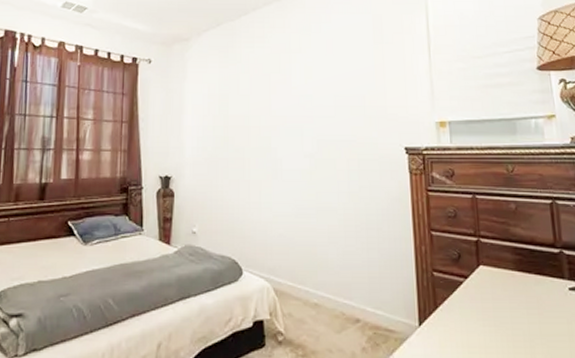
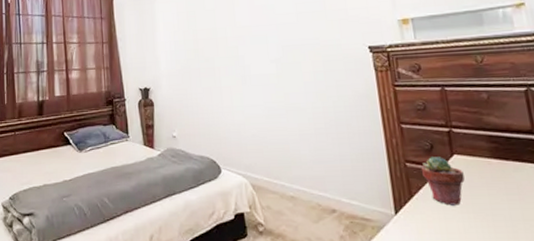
potted succulent: none [447,267,488,318] -> present [421,157,465,206]

